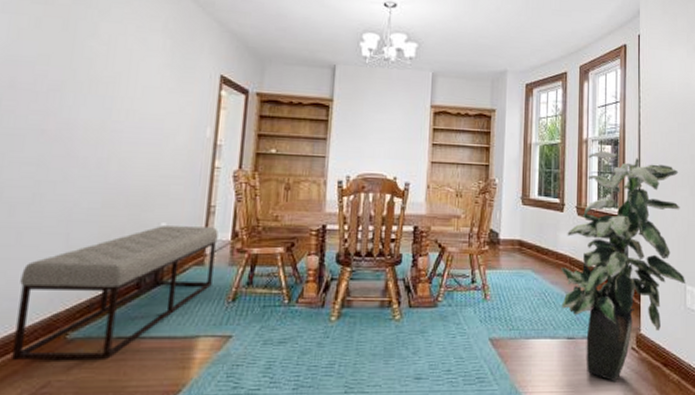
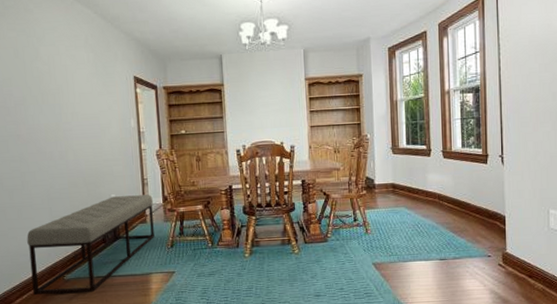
indoor plant: present [561,151,686,383] -> none [431,99,550,293]

